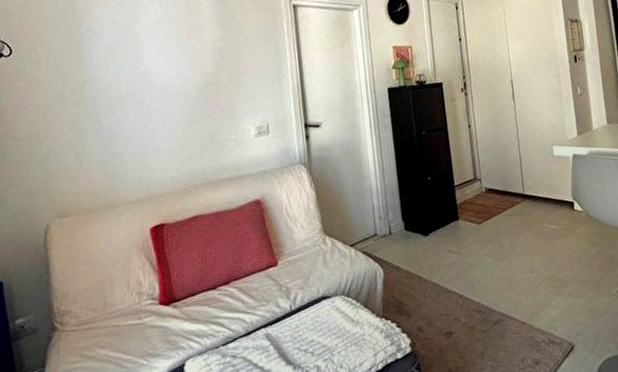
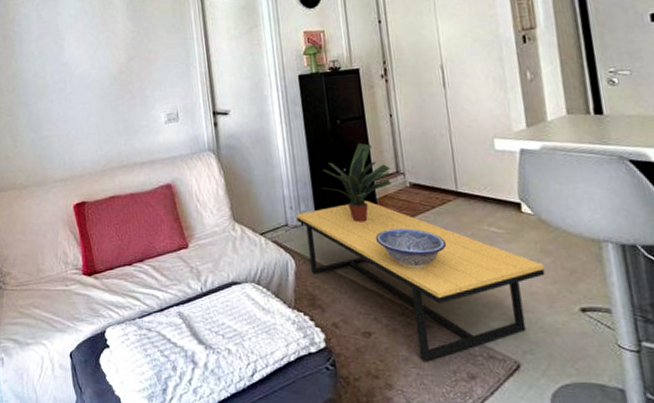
coffee table: none [384,206,592,353] -> present [296,201,545,361]
potted plant: none [409,152,470,228] -> present [322,143,391,223]
decorative bowl: none [456,230,516,269] -> present [375,228,447,270]

